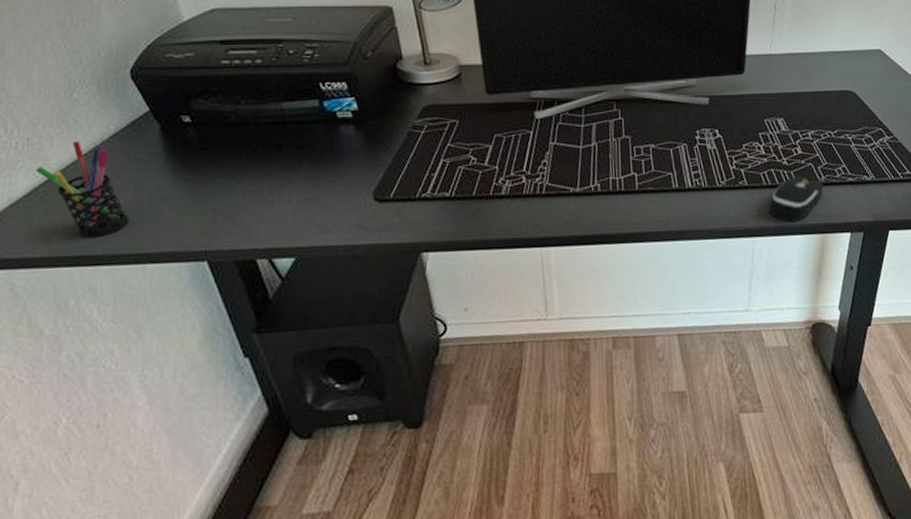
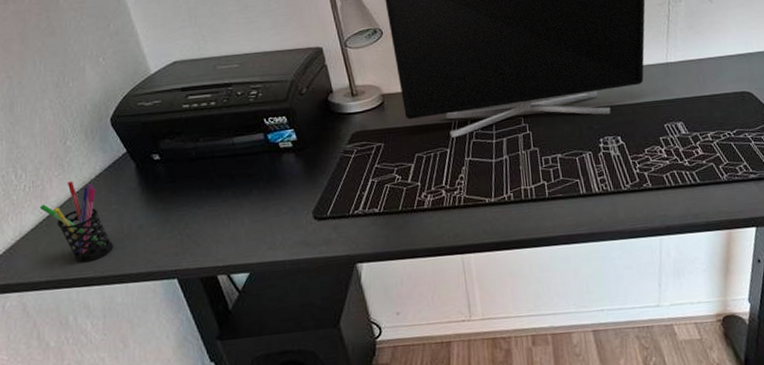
computer mouse: present [769,176,824,222] -> none [674,175,727,220]

